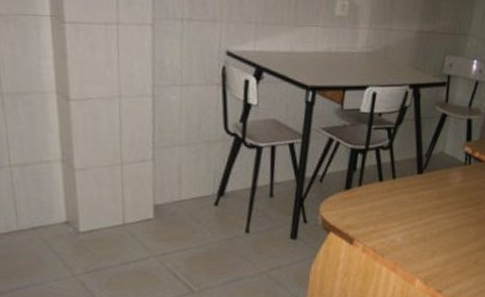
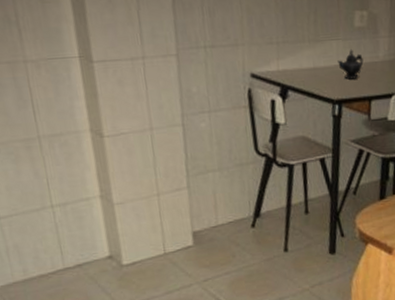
teapot: none [315,37,341,68] -> present [337,49,364,80]

